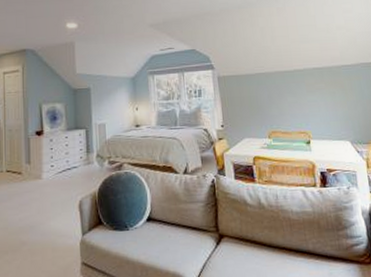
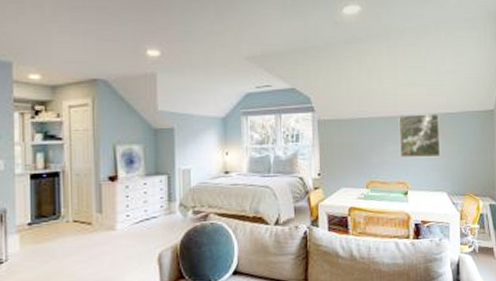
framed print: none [294,67,340,108] -> present [398,114,441,158]

